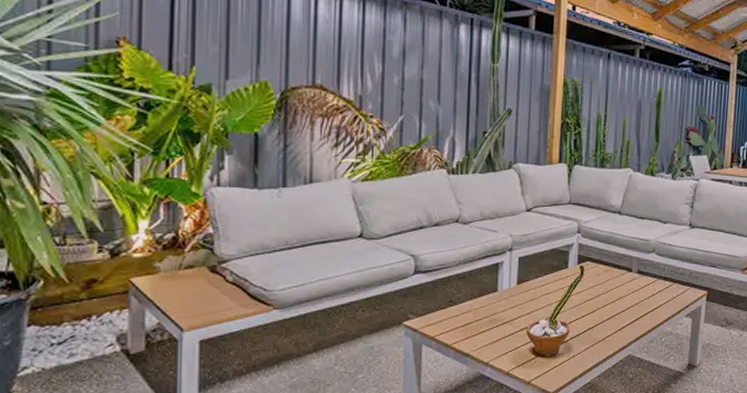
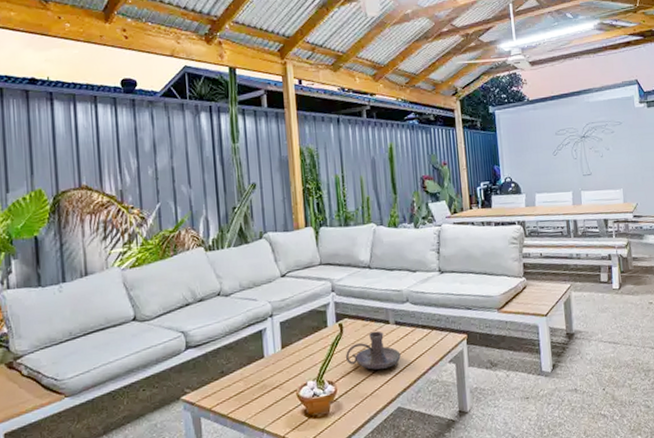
candle holder: none [583,277,639,316] -> present [346,331,401,370]

